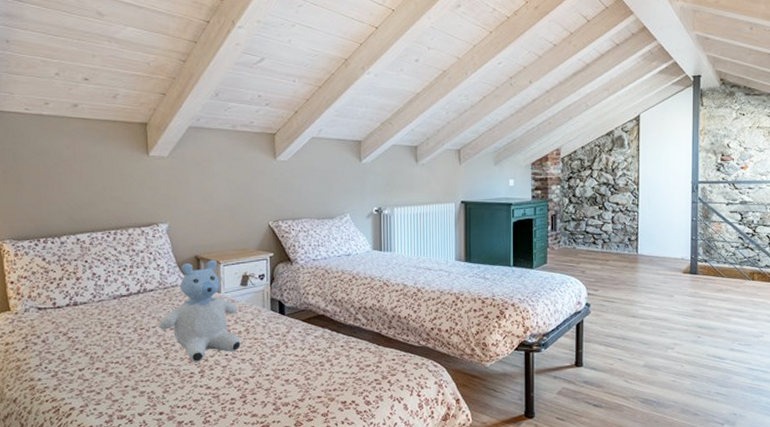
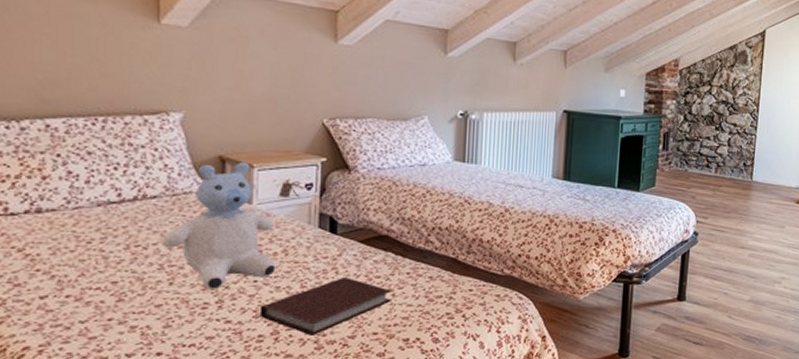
notebook: none [231,350,330,399] -> present [259,276,391,336]

